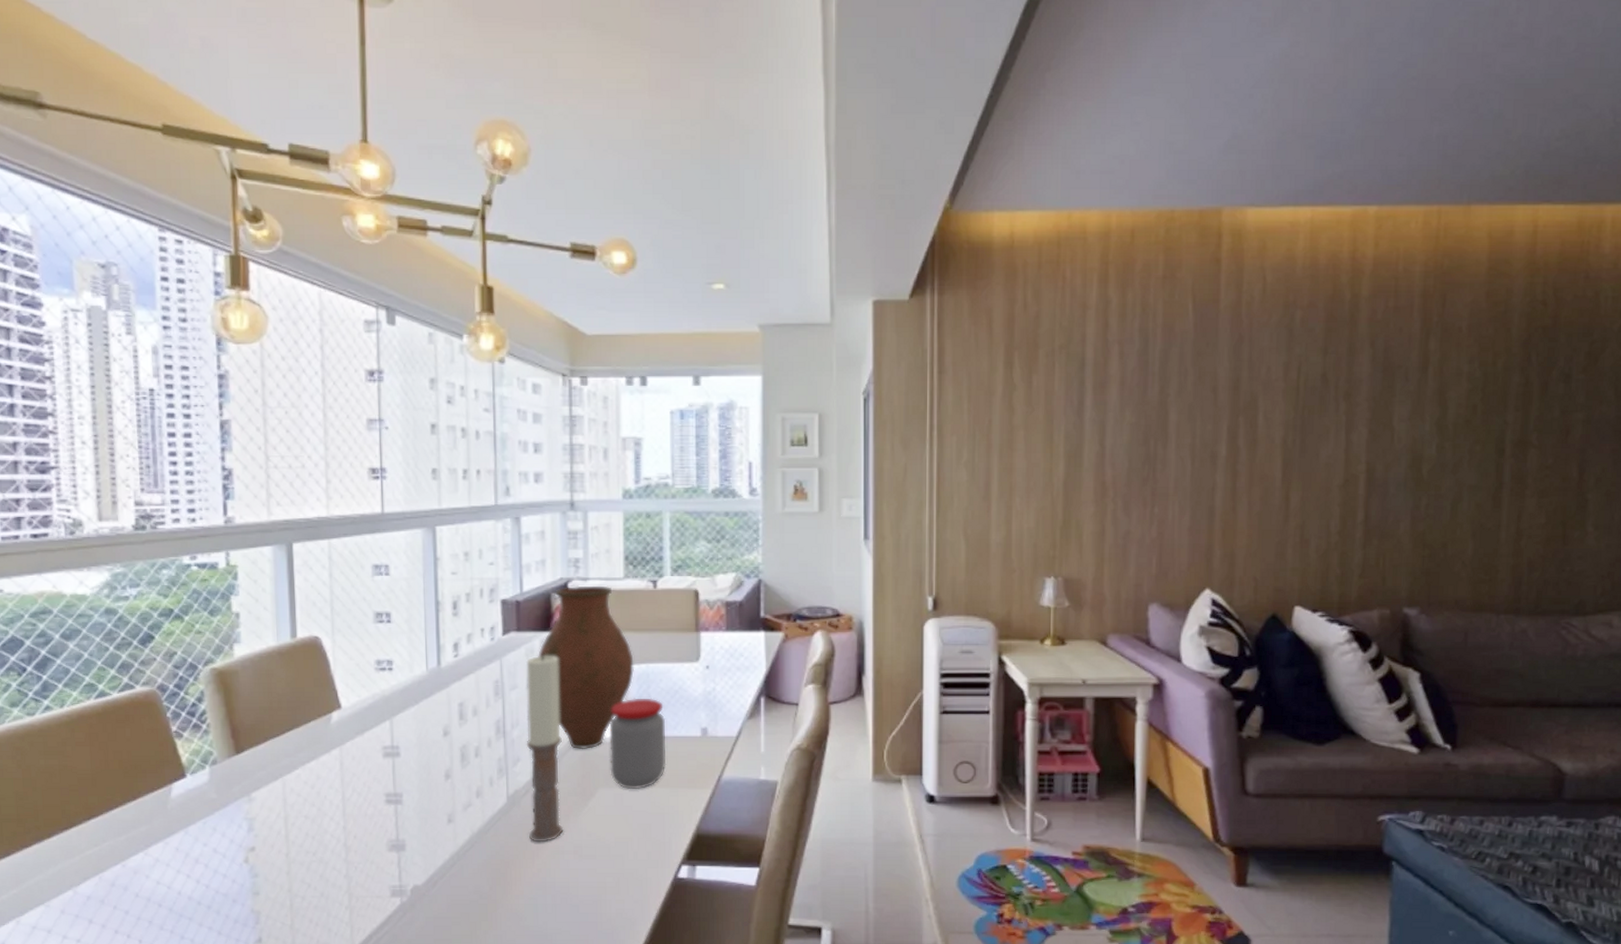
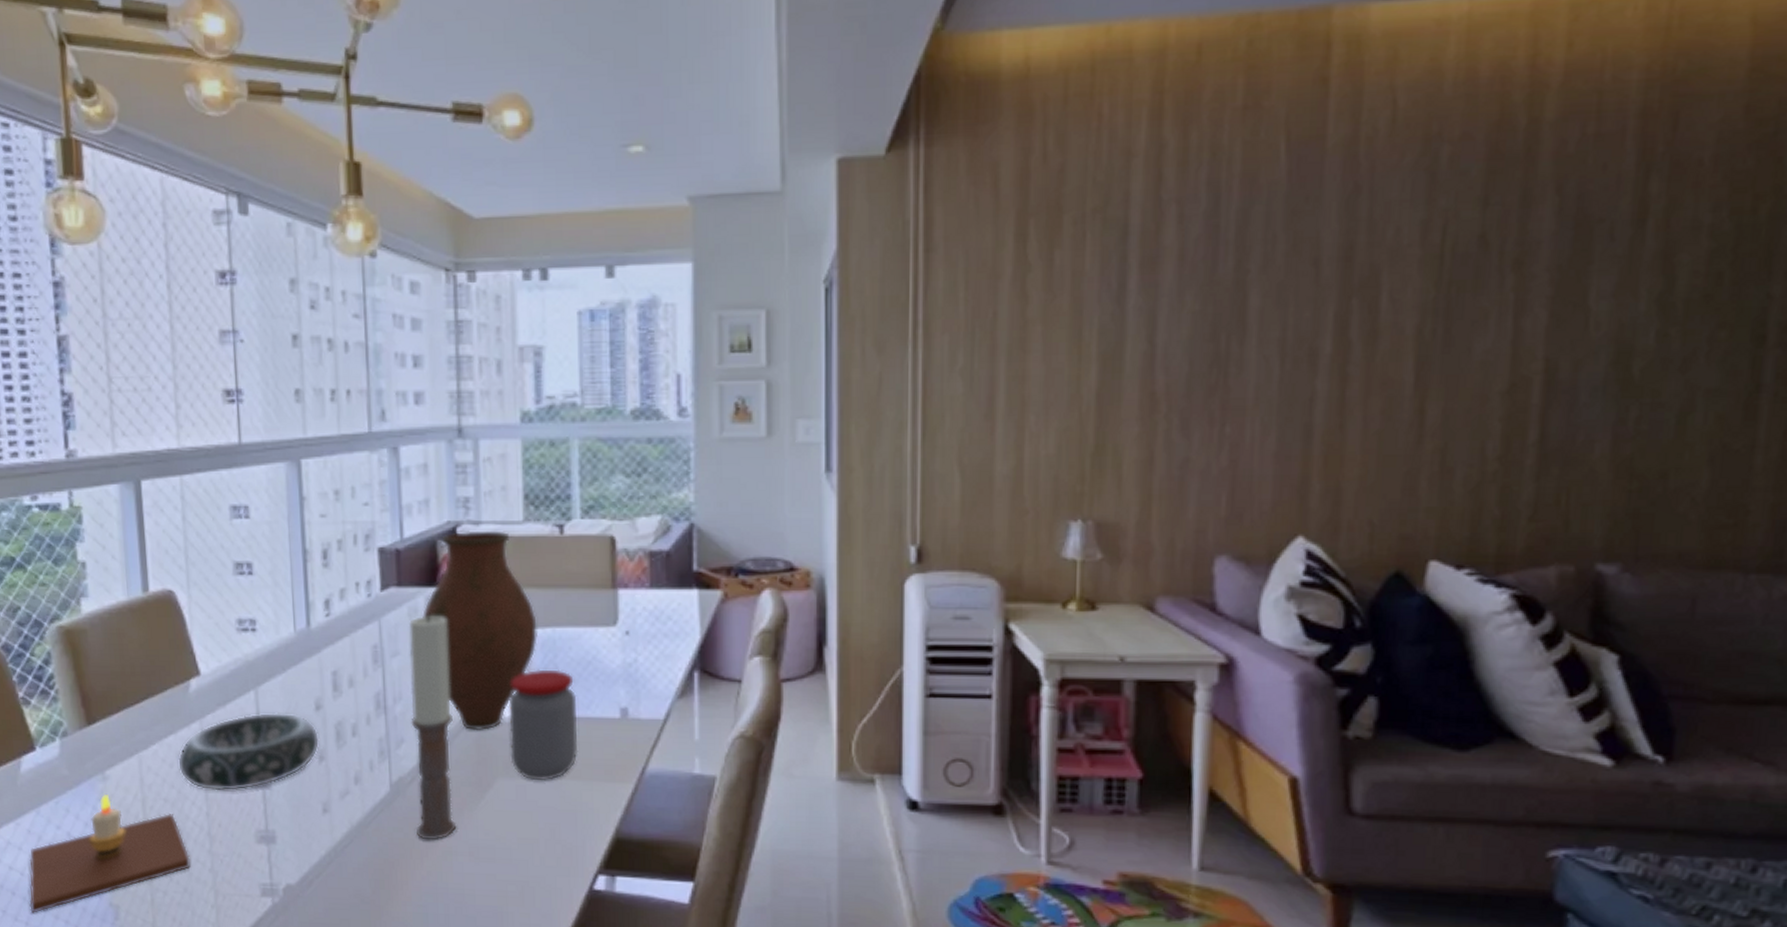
candle: none [175,813,327,922] -> present [29,793,191,913]
decorative bowl: none [318,739,447,808] -> present [177,712,320,792]

